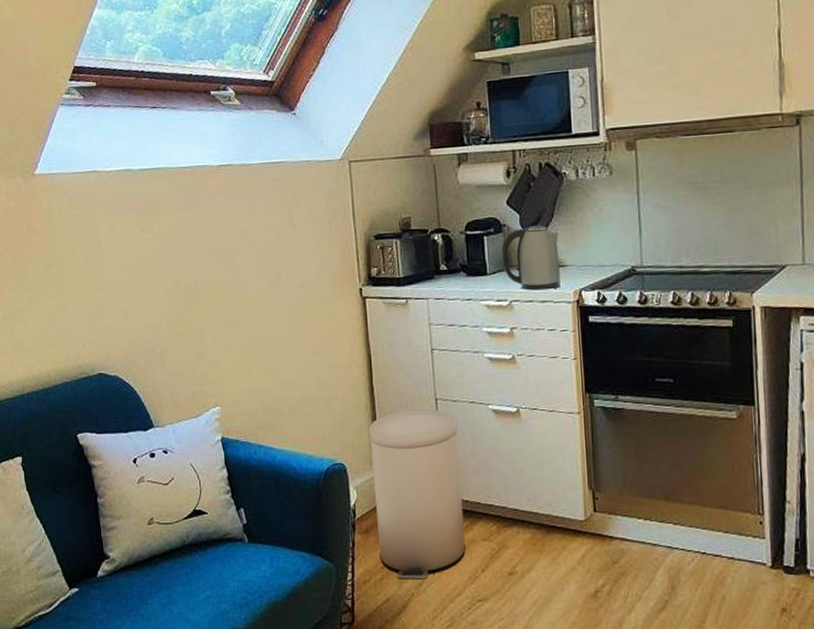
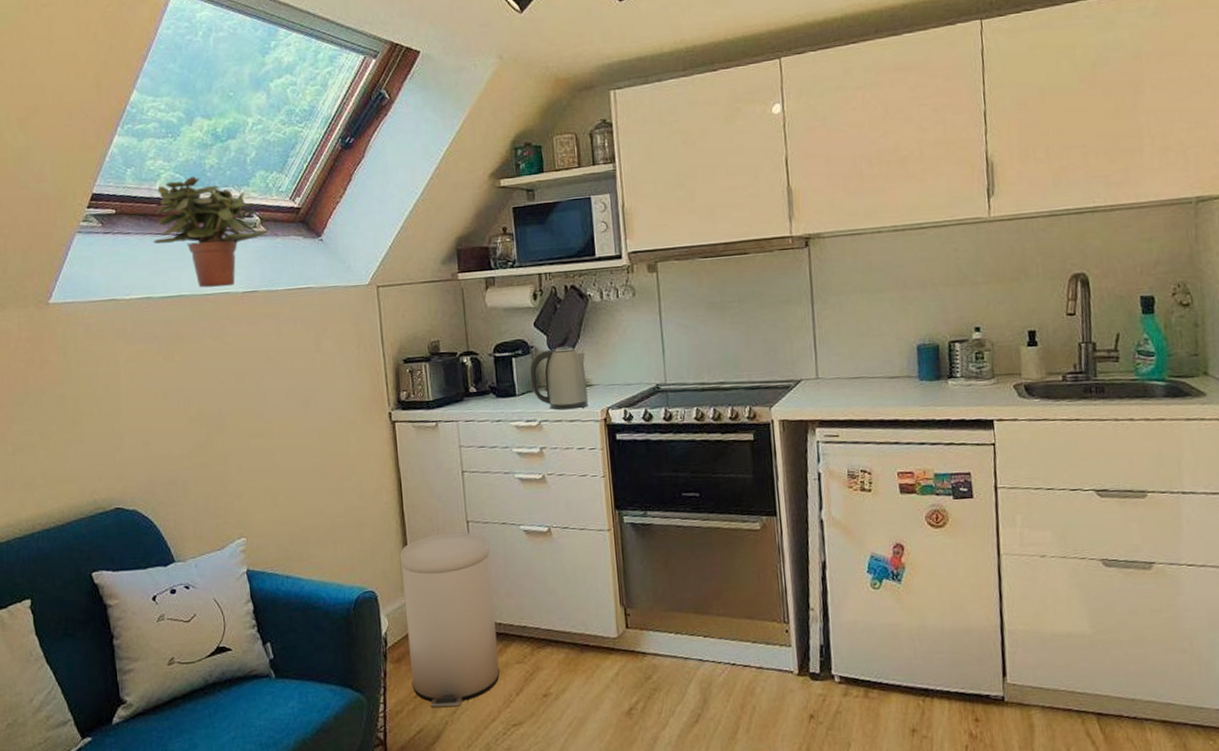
potted plant: none [131,49,243,161] -> present [152,177,269,288]

